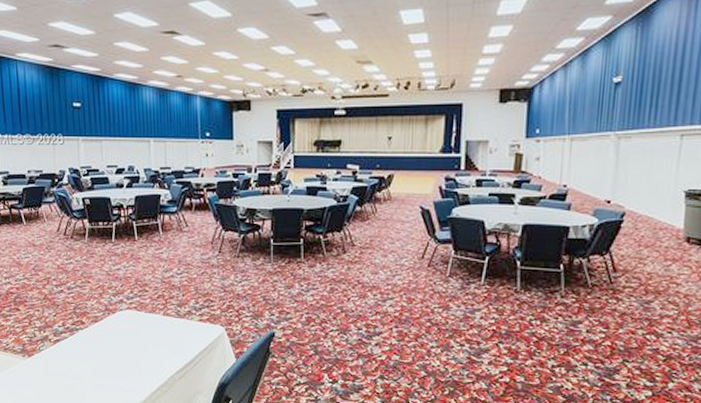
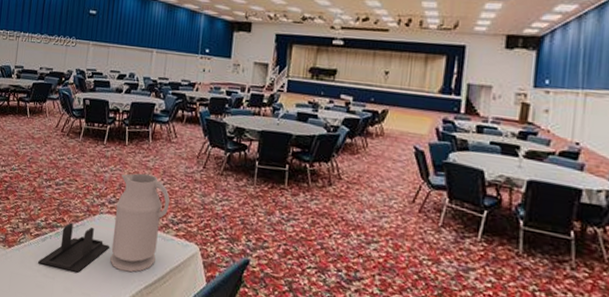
napkin holder: none [63,323,134,370] -> present [38,222,109,273]
water jug: none [135,266,190,361] -> present [110,173,171,273]

